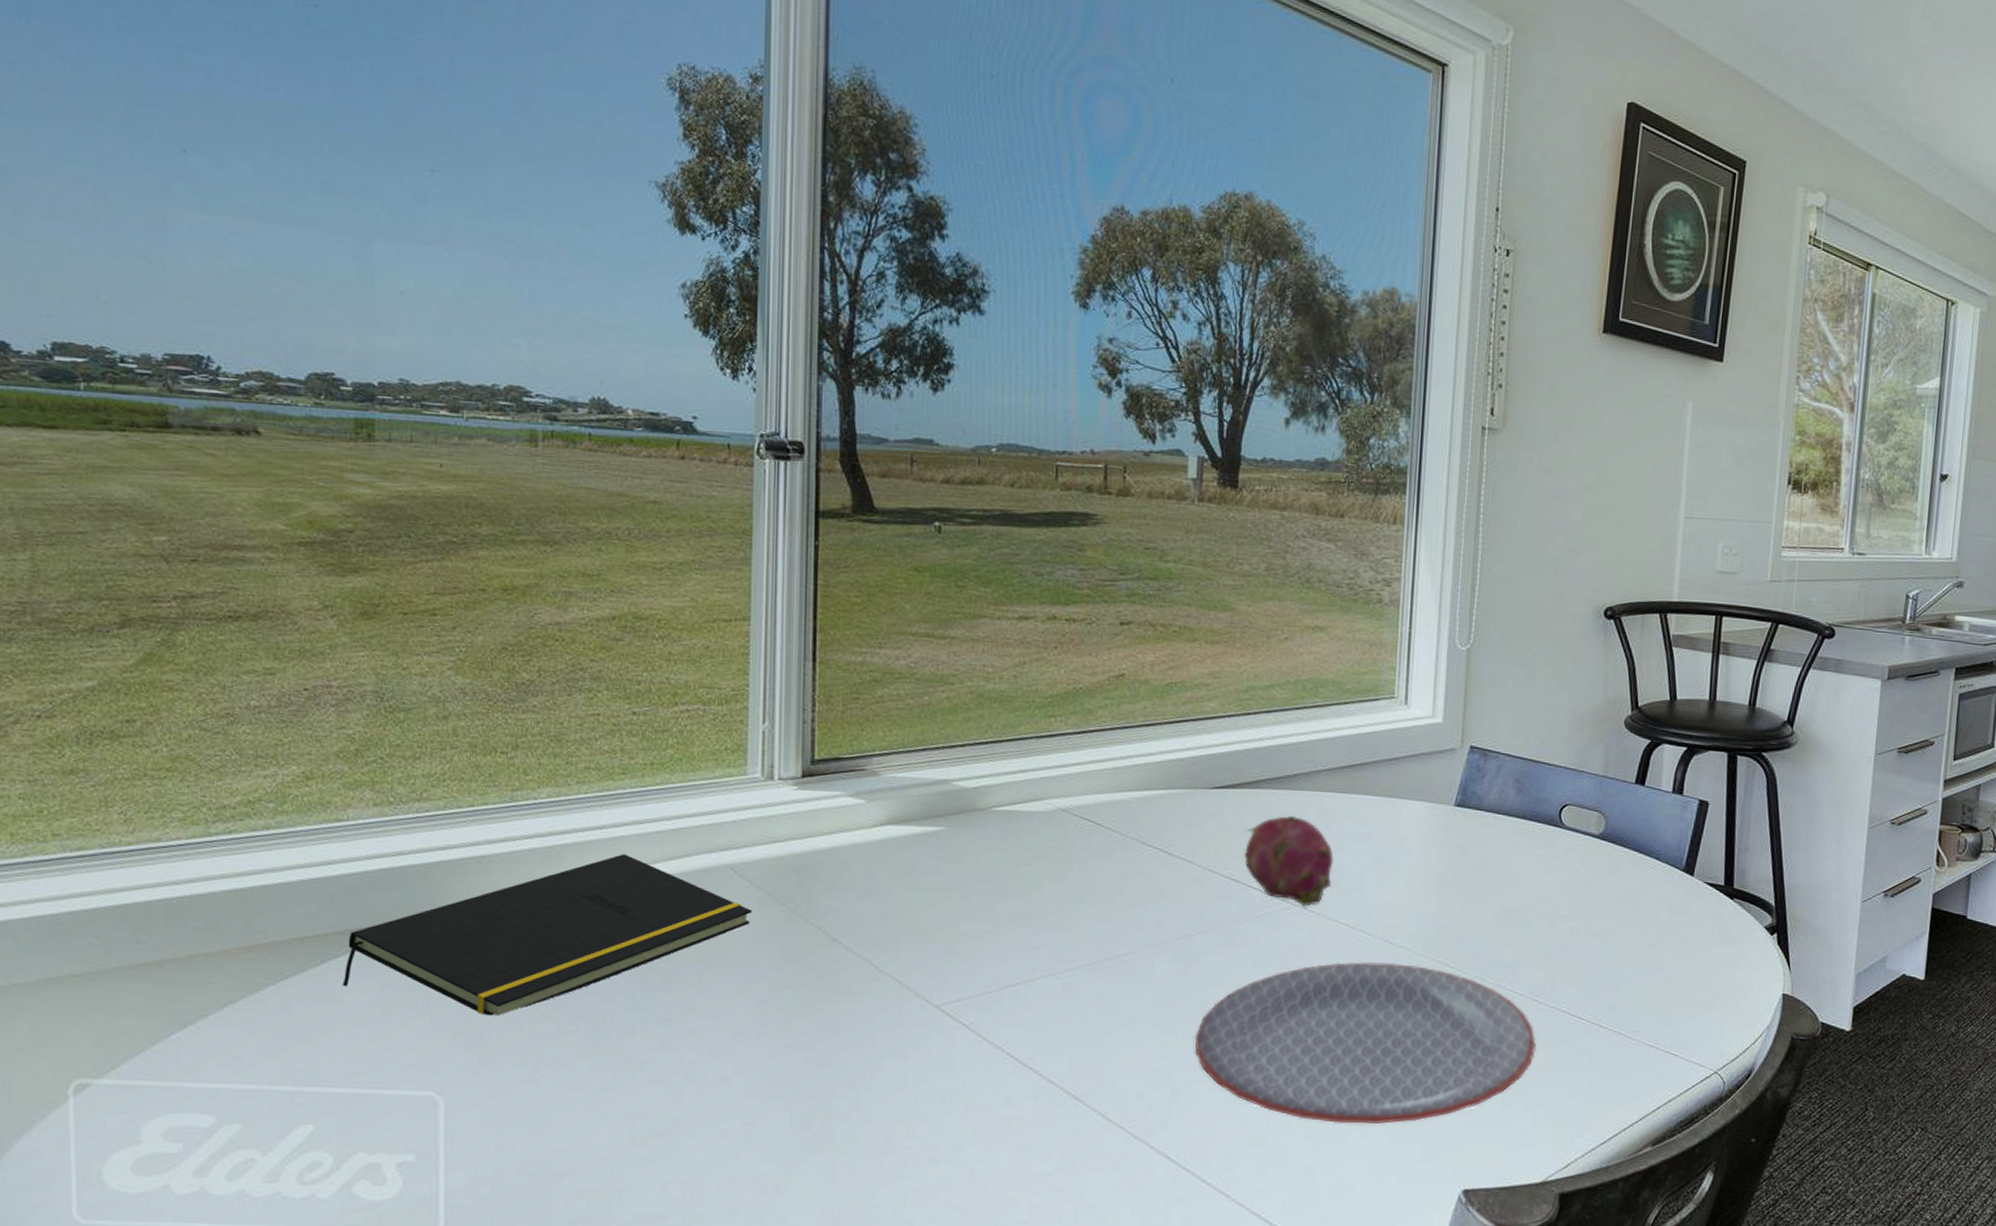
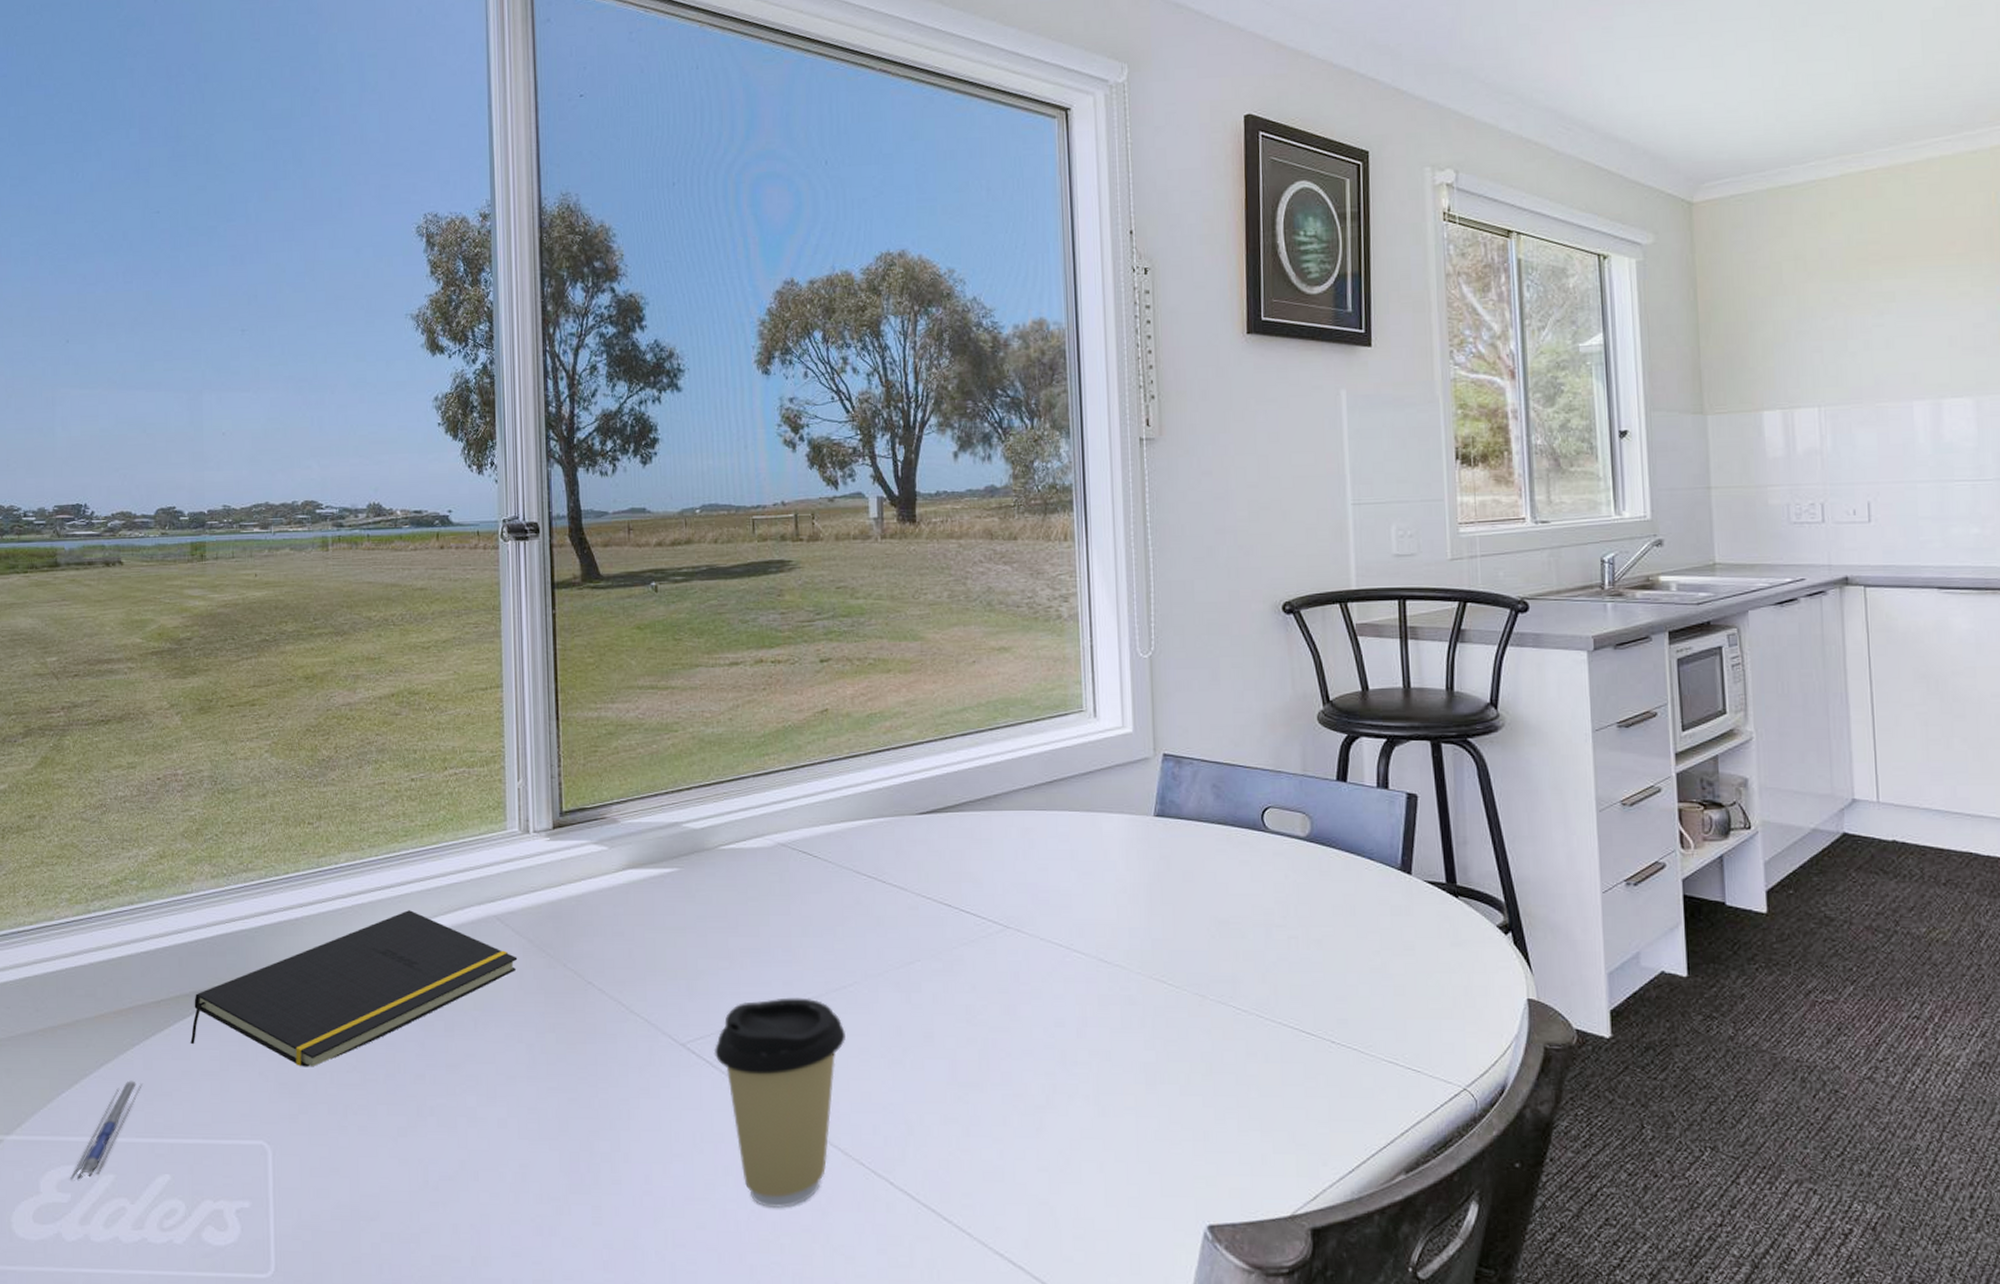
pen: none [182,1023,279,1129] -> present [70,1080,142,1180]
coffee cup: none [971,964,1116,1169] -> present [713,997,845,1208]
plate: present [1195,962,1537,1124] -> none [924,982,1268,1155]
fruit: present [1243,816,1334,907] -> none [953,837,1041,928]

